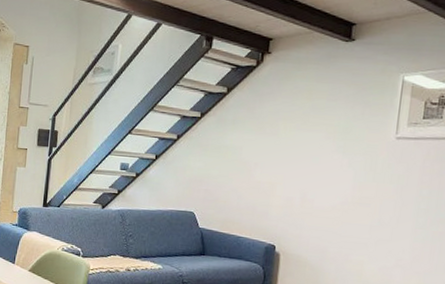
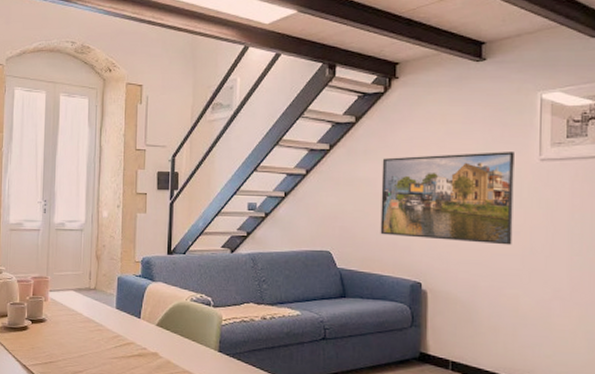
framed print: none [241,128,373,216] -> present [380,152,514,245]

